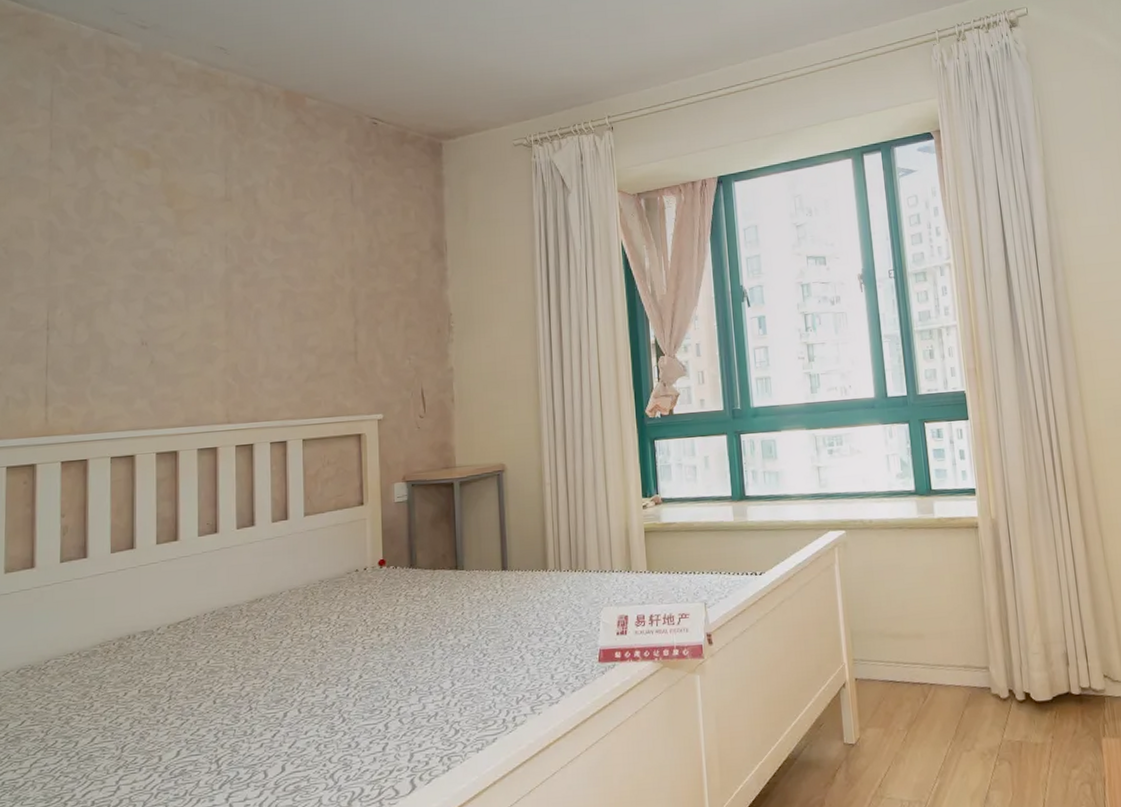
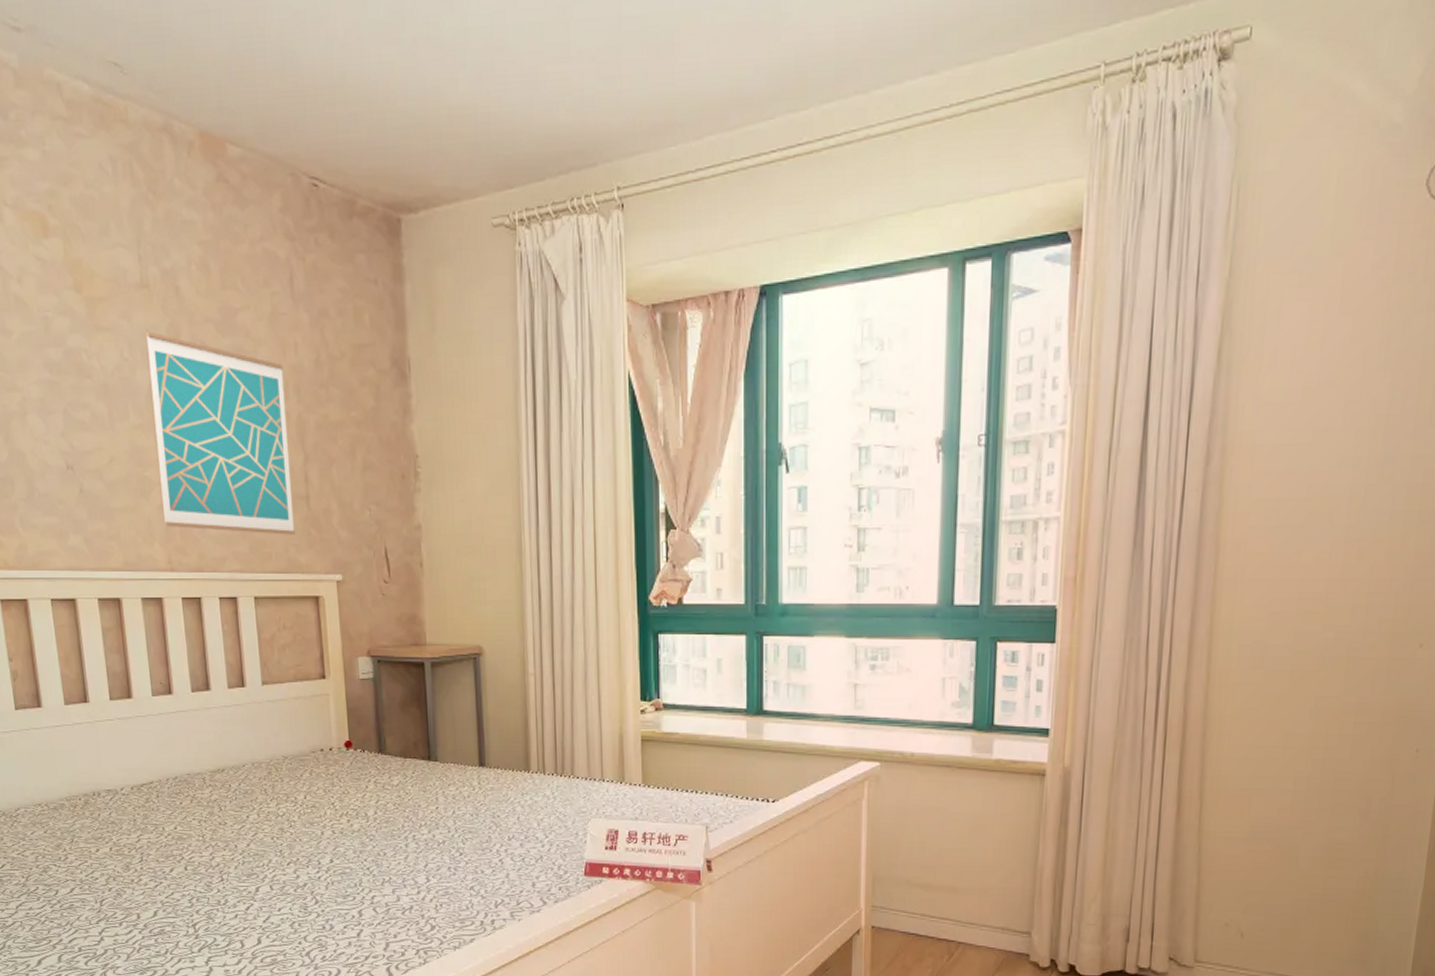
wall art: none [225,233,343,387] -> present [146,332,296,535]

